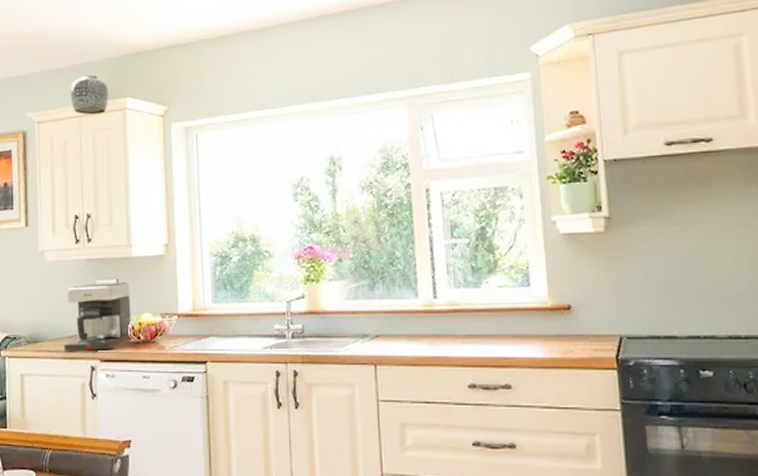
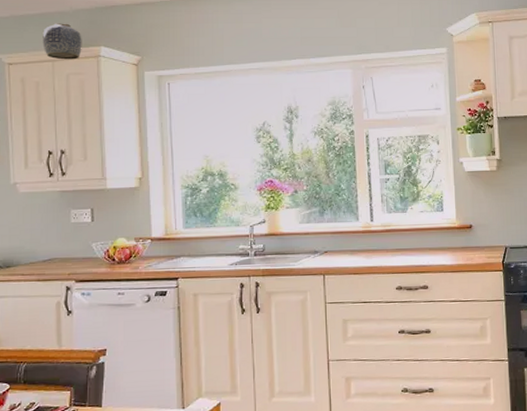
coffee maker: present [63,282,132,352] -> none [37,211,107,275]

